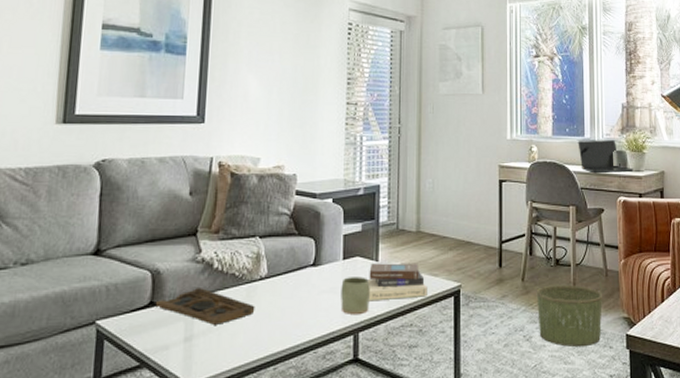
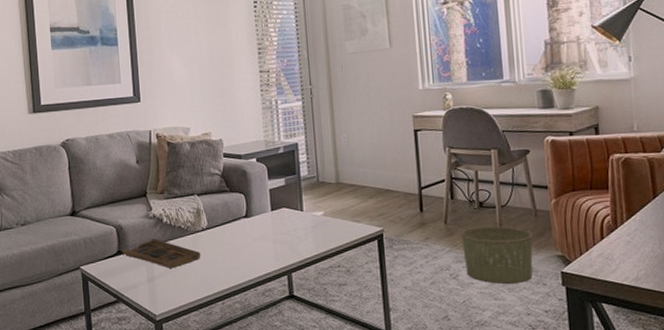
mug: present [341,277,370,314] -> none [272,225,299,258]
books: present [367,262,428,302] -> none [295,211,352,246]
laptop: present [578,140,632,174] -> none [496,79,561,115]

